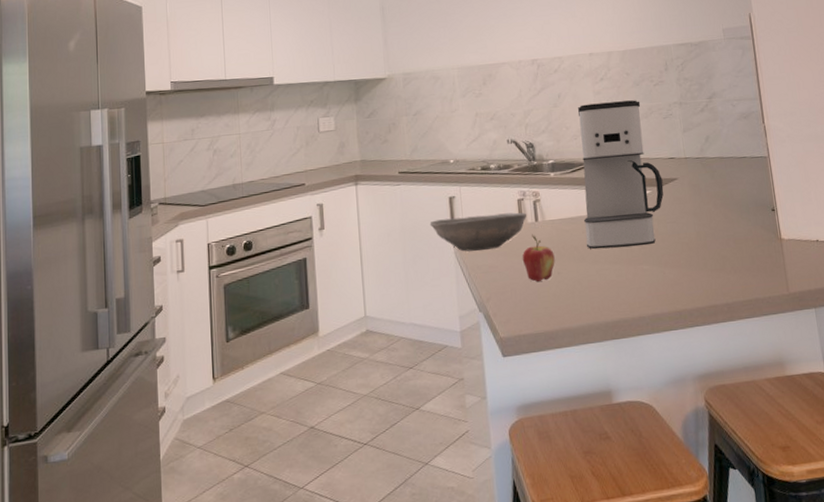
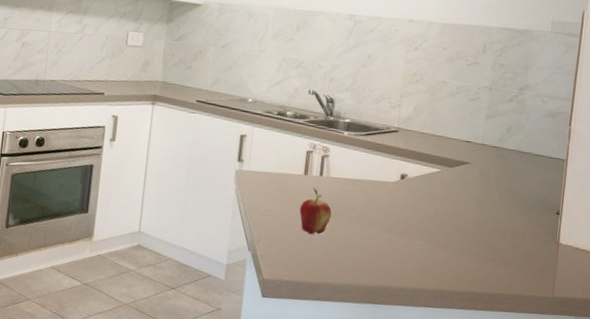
bowl: present [429,212,527,252] -> none [217,154,313,194]
coffee maker: present [578,100,664,250] -> none [364,70,455,222]

